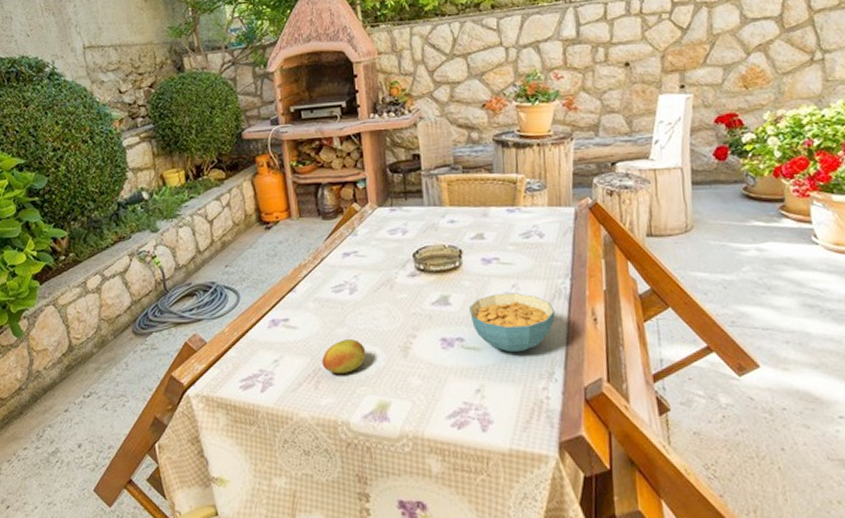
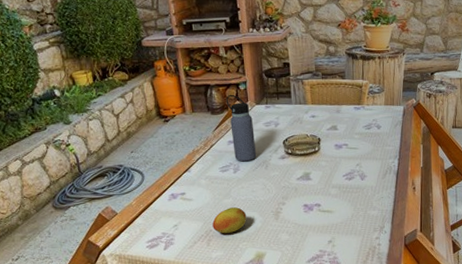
water bottle: none [340,194,379,280] -> present [226,94,257,162]
cereal bowl: present [469,293,556,353] -> none [325,170,387,214]

